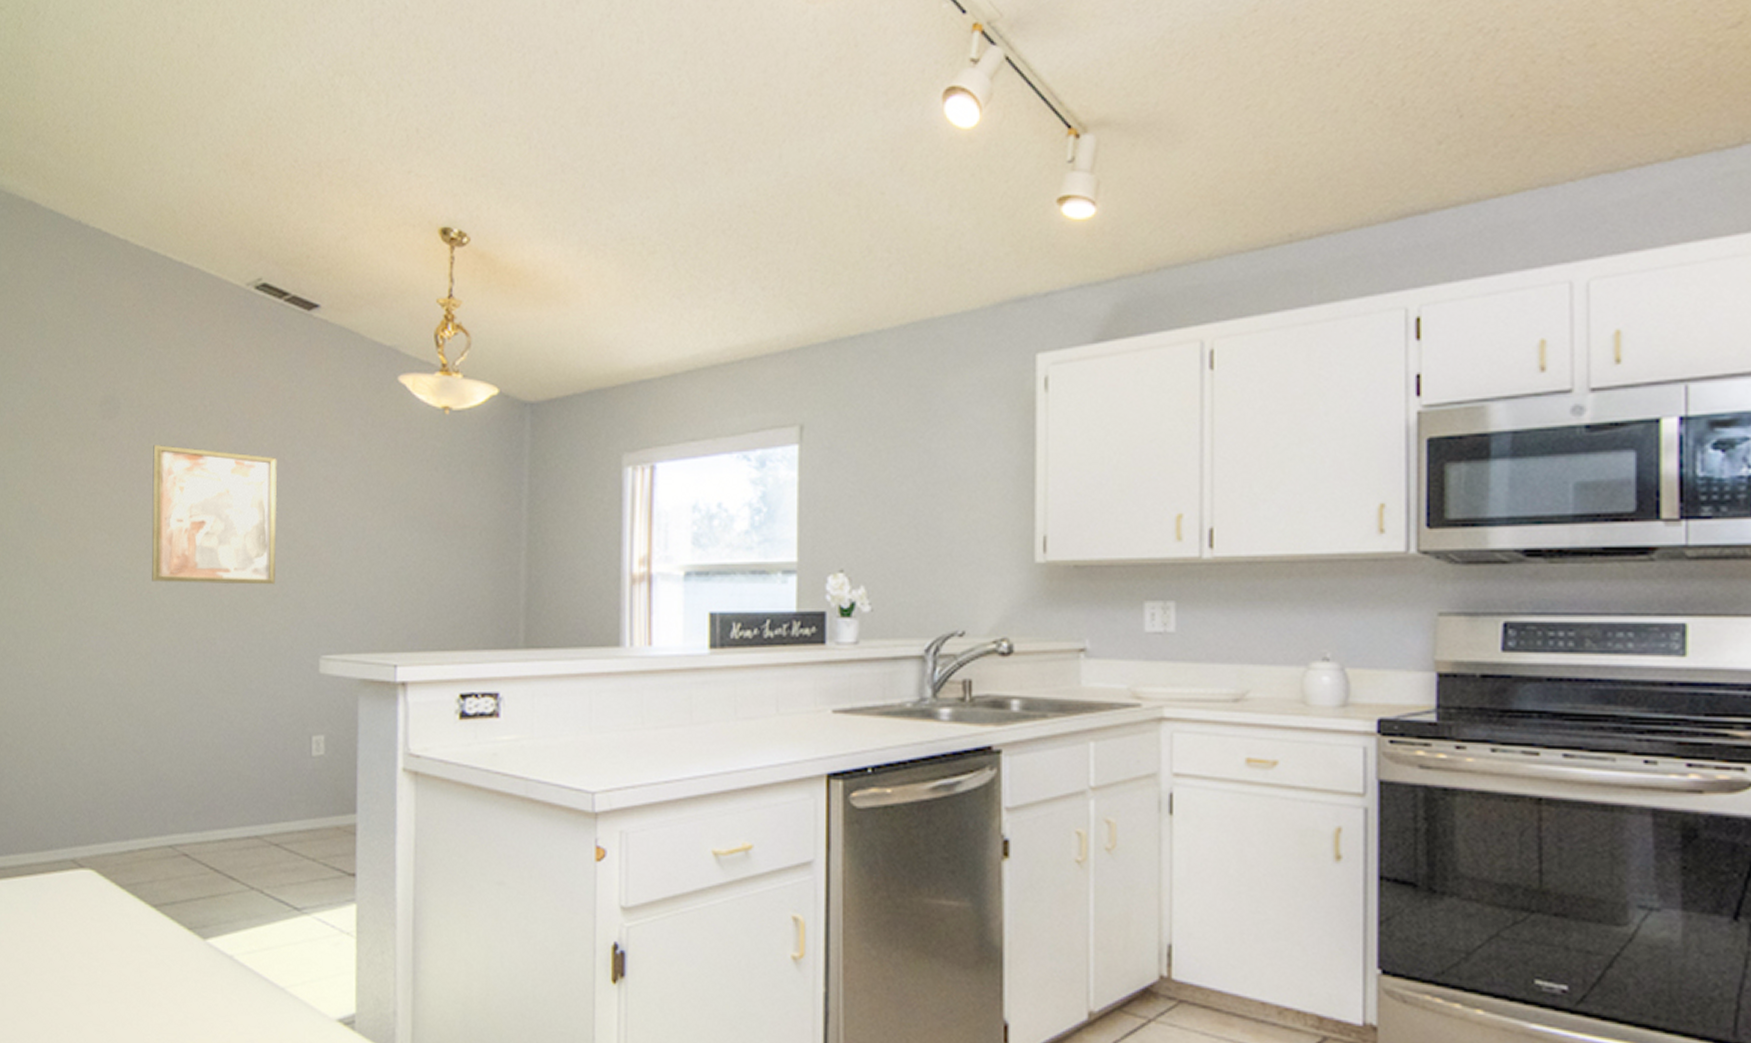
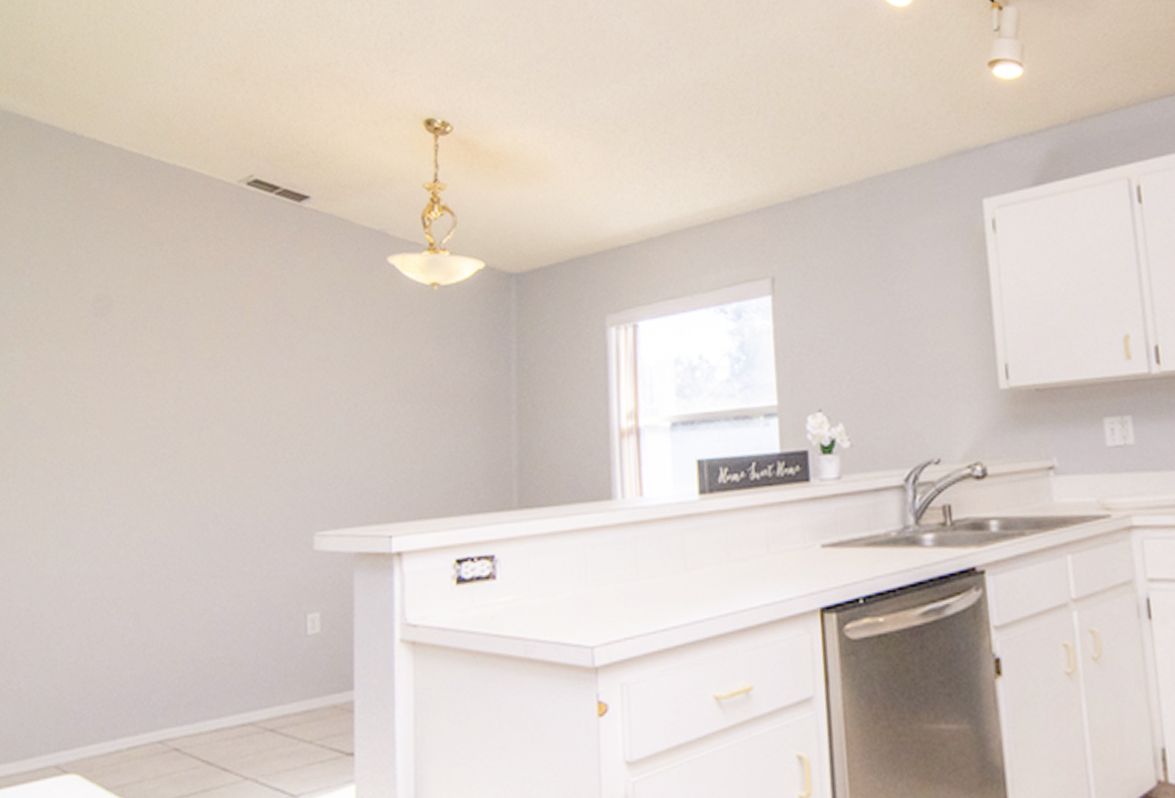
wall art: present [152,445,277,585] -> none [143,338,269,472]

